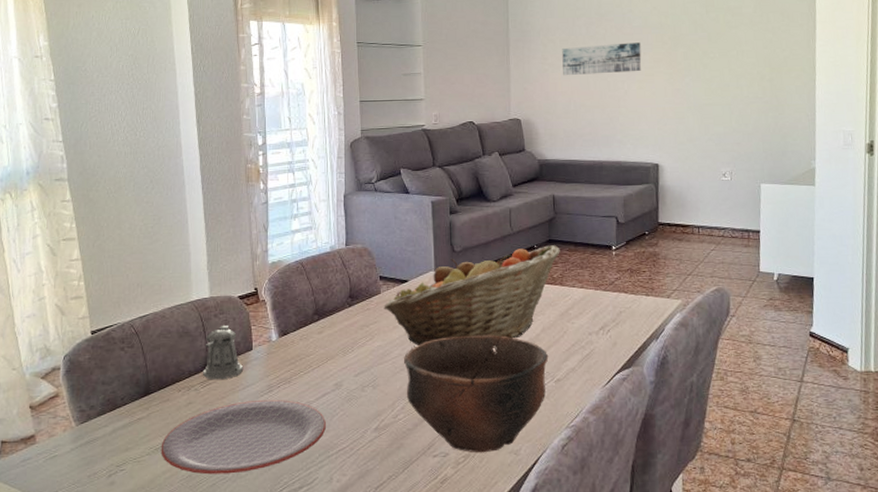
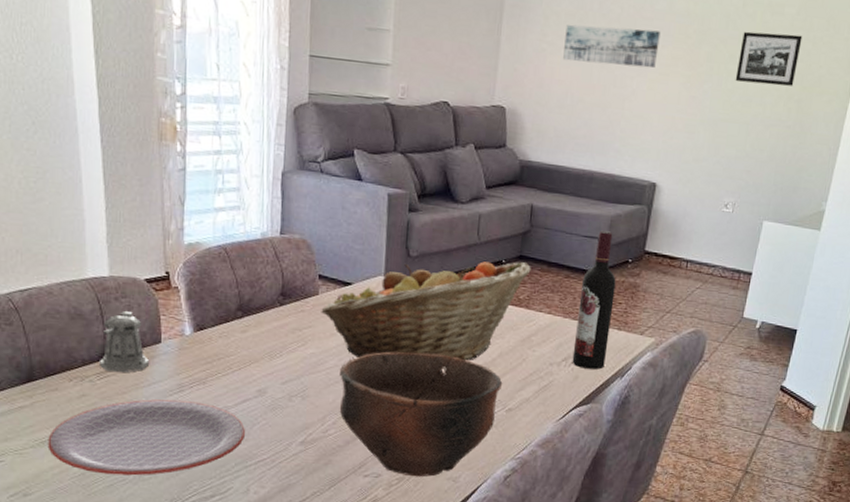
wine bottle: none [607,210,639,335] -> present [572,230,616,370]
picture frame: none [710,28,763,72] -> present [735,31,803,86]

